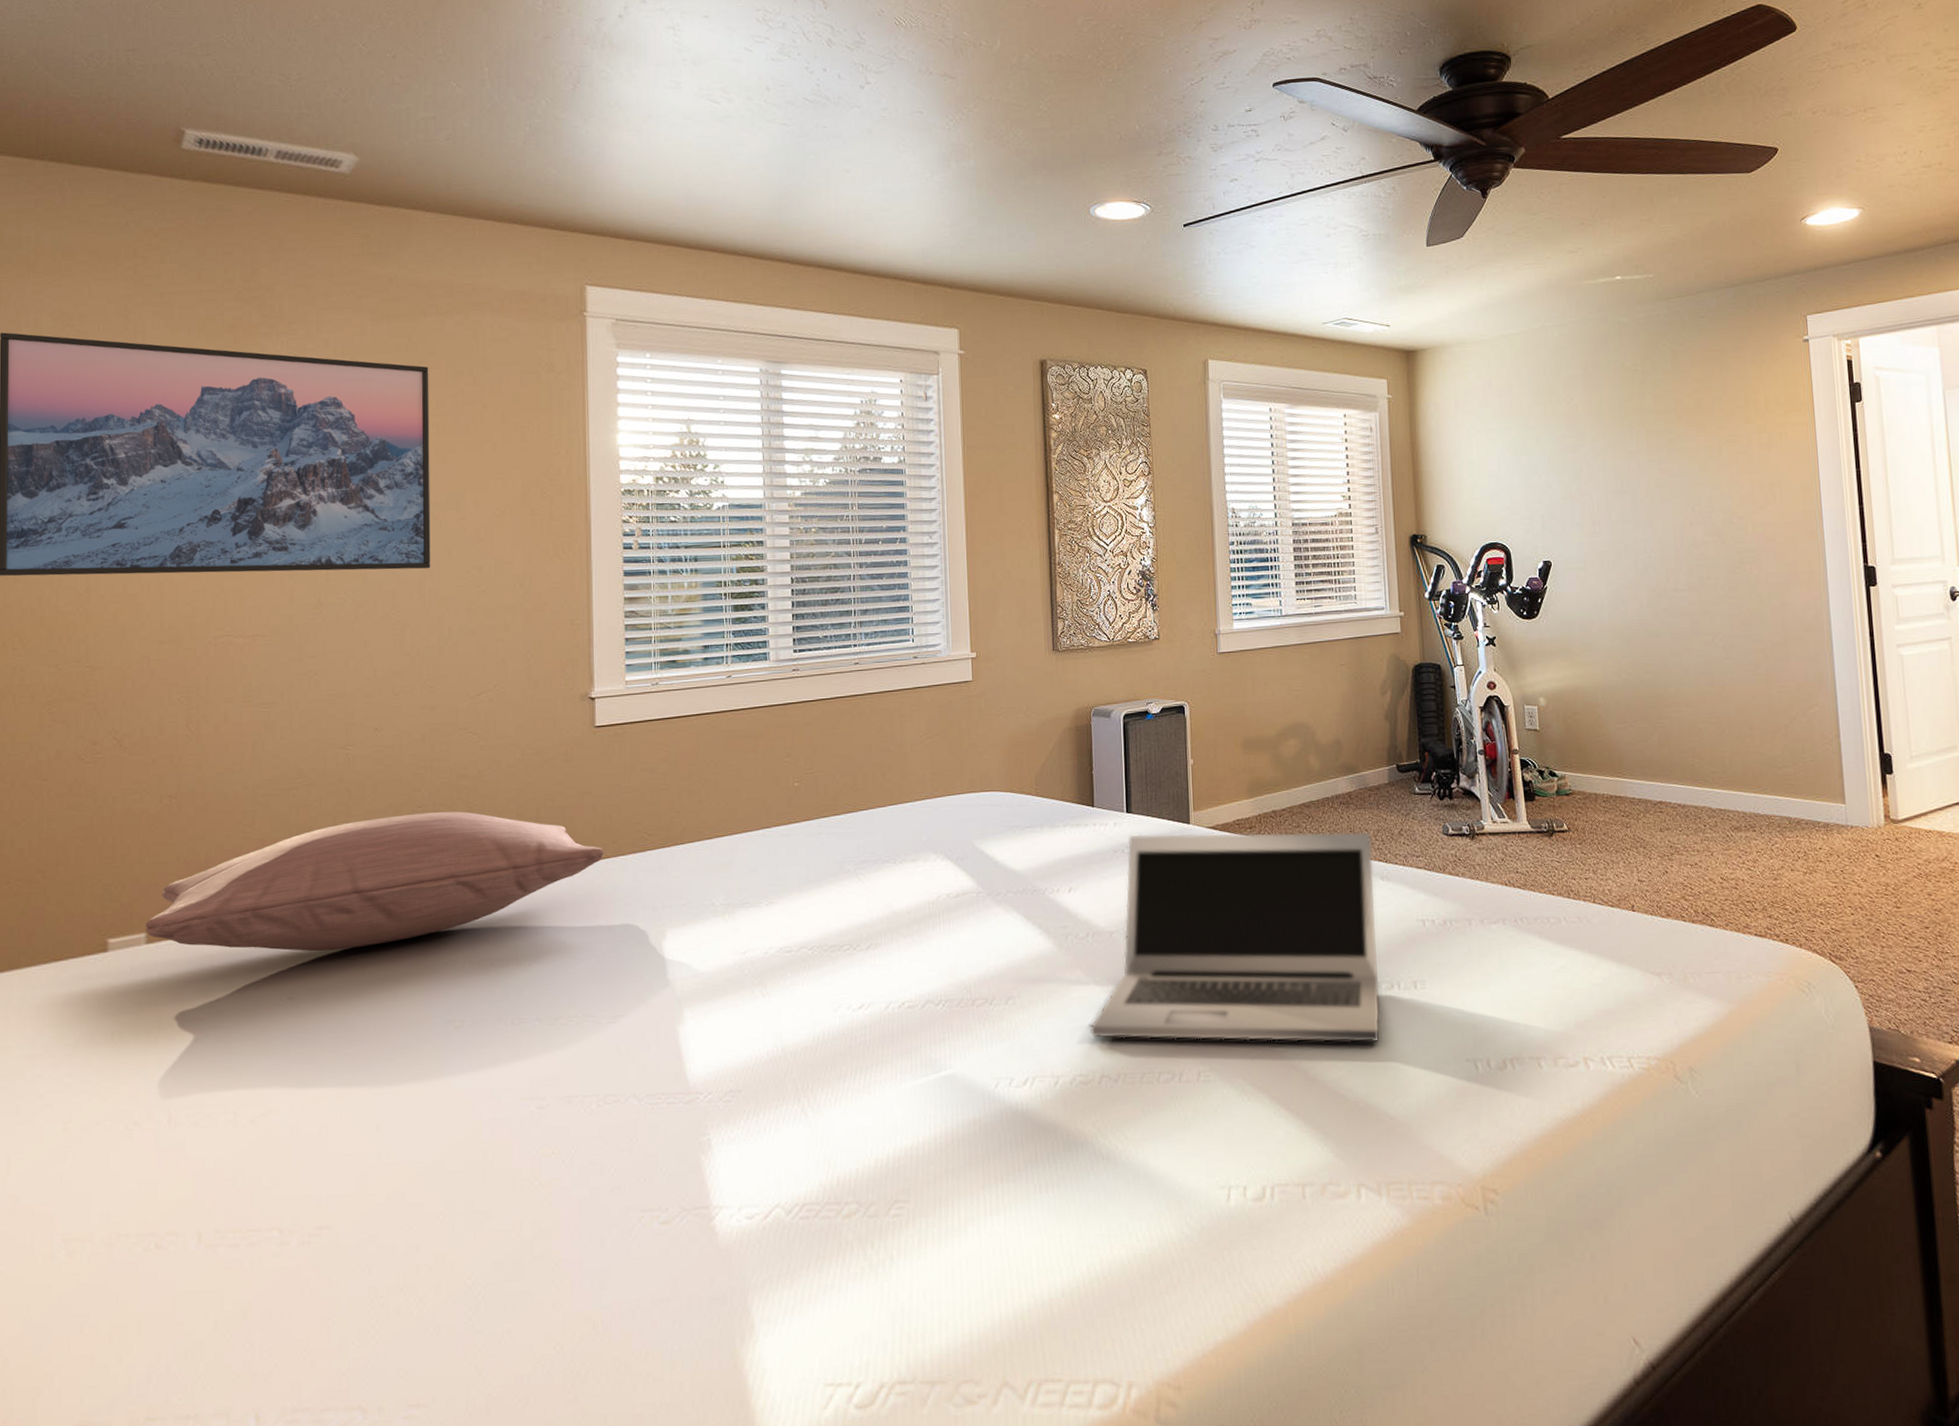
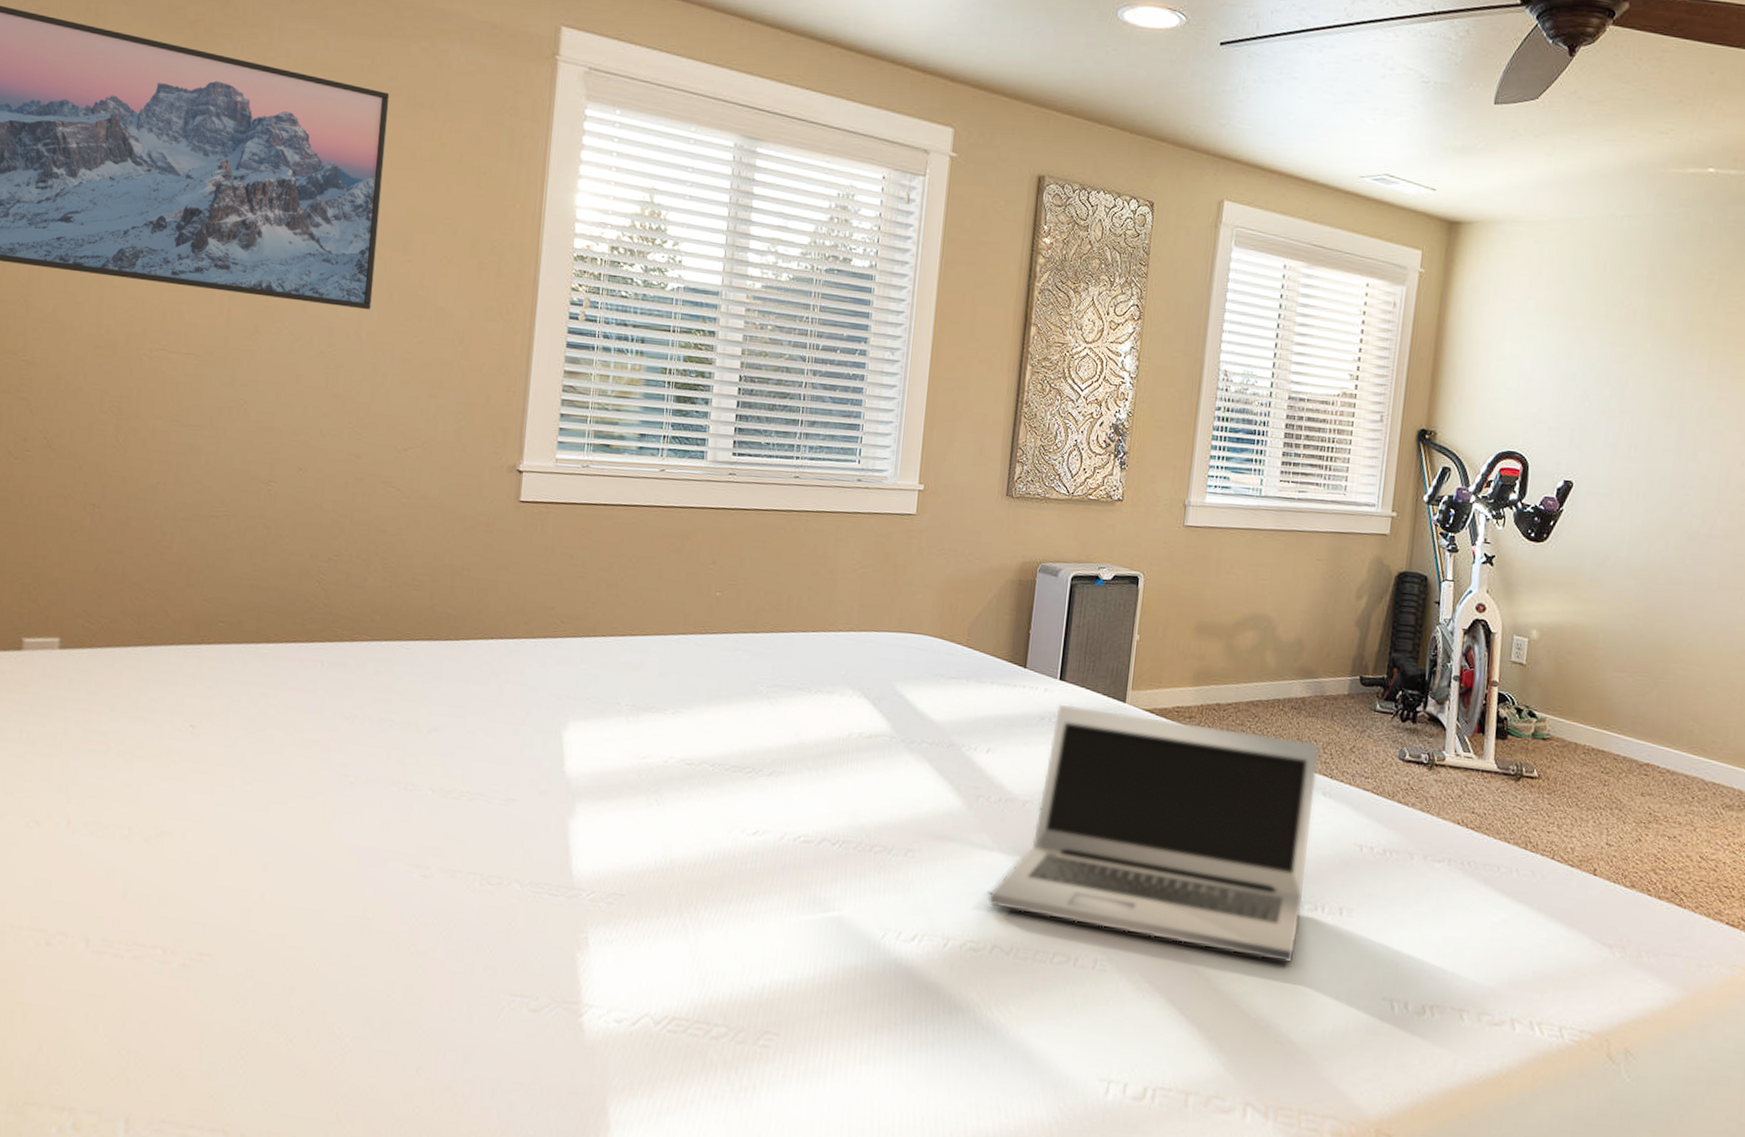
pillow: present [145,811,604,951] -> none [59,560,515,688]

